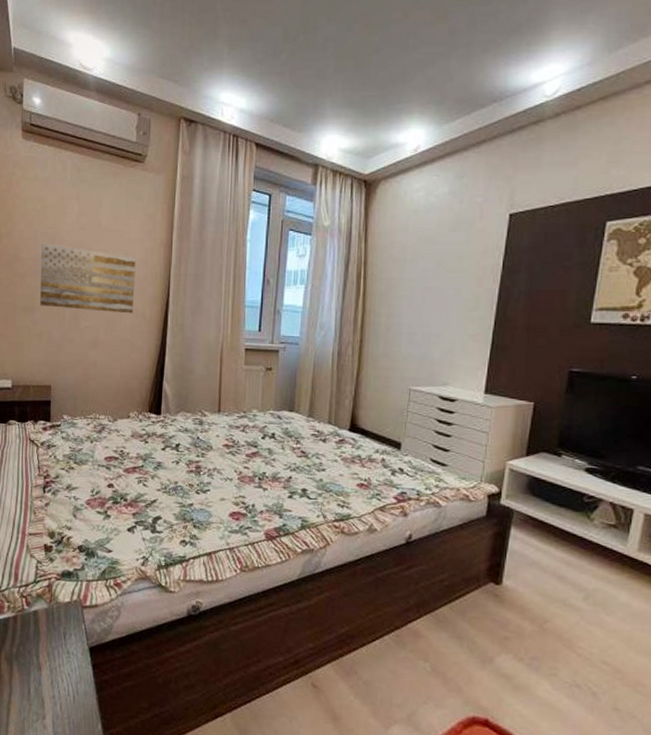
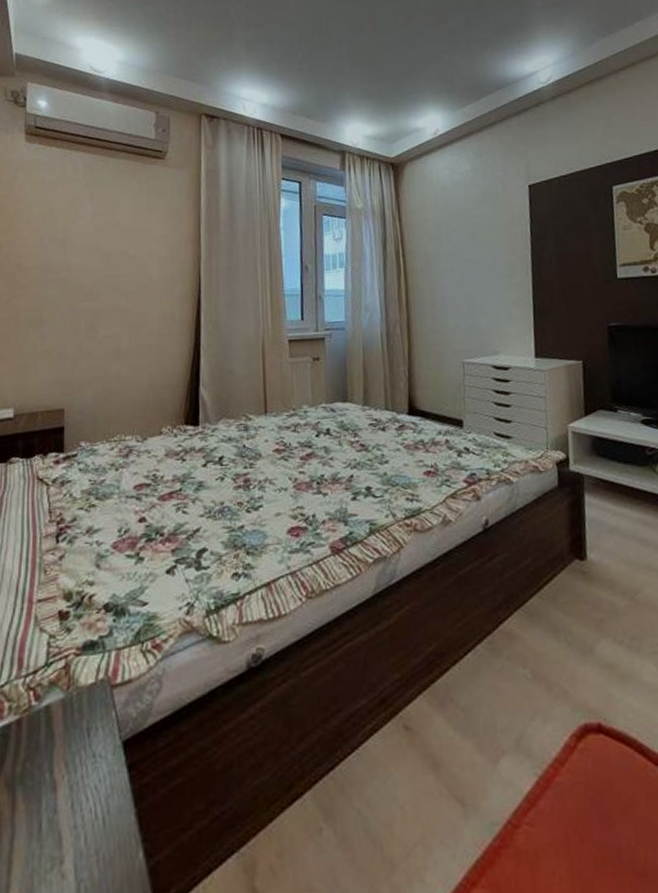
wall art: present [40,243,136,314] -> none [49,248,161,318]

